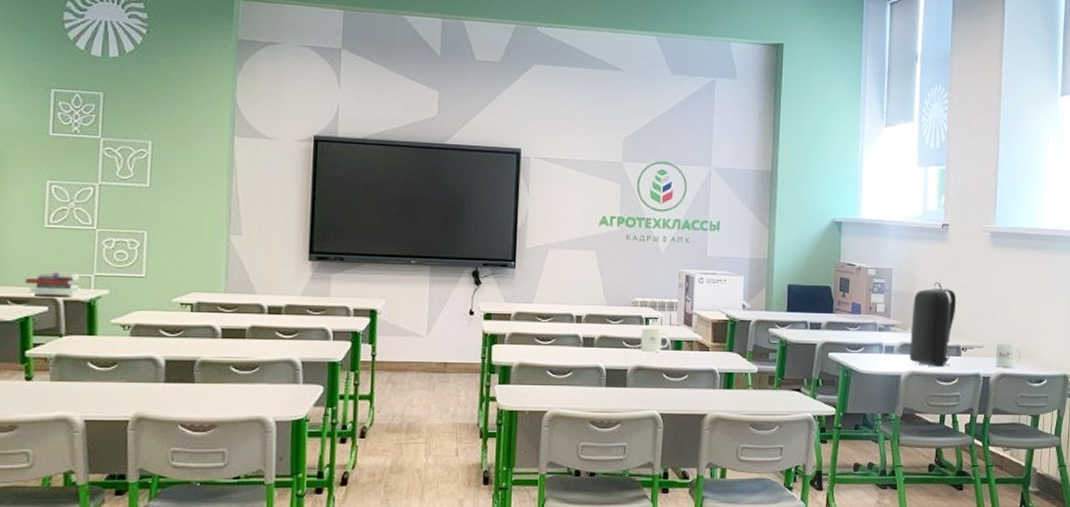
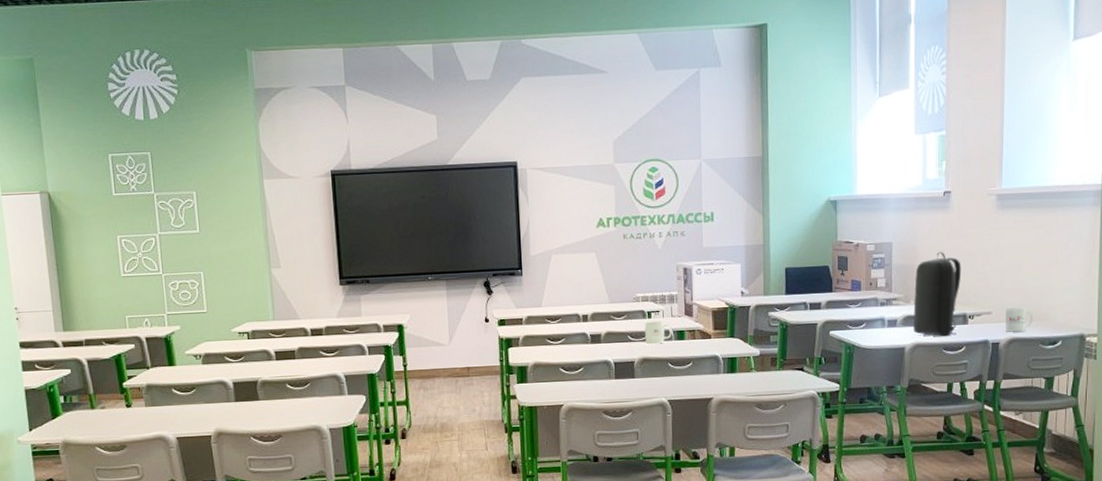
books: present [24,272,80,298] -> none [113,313,157,336]

